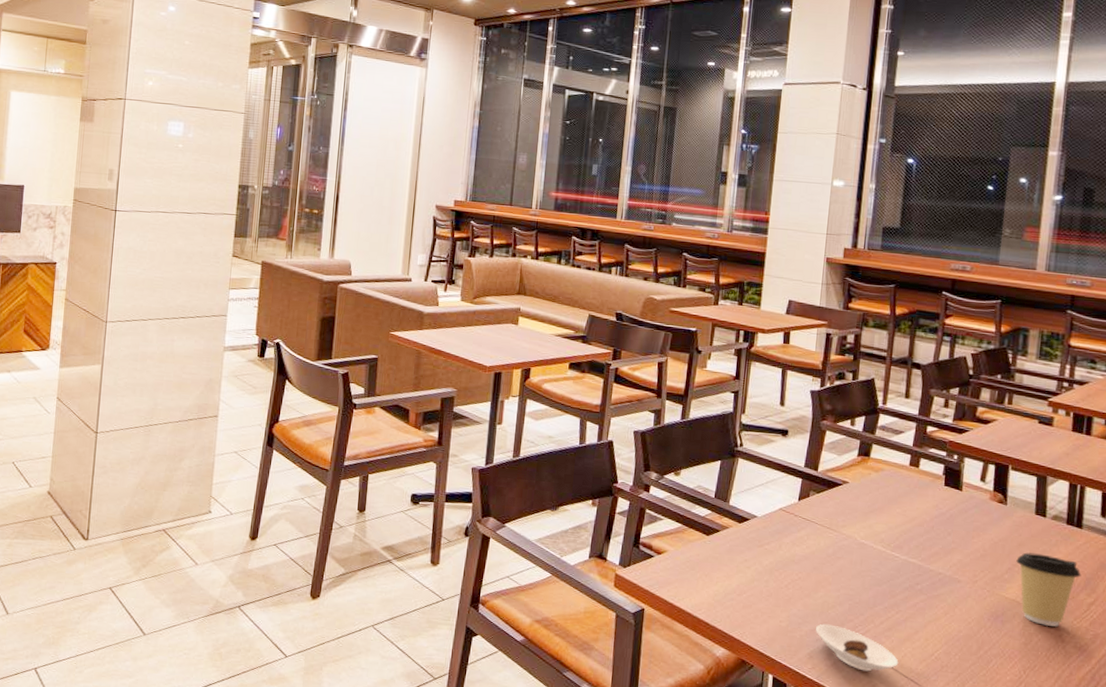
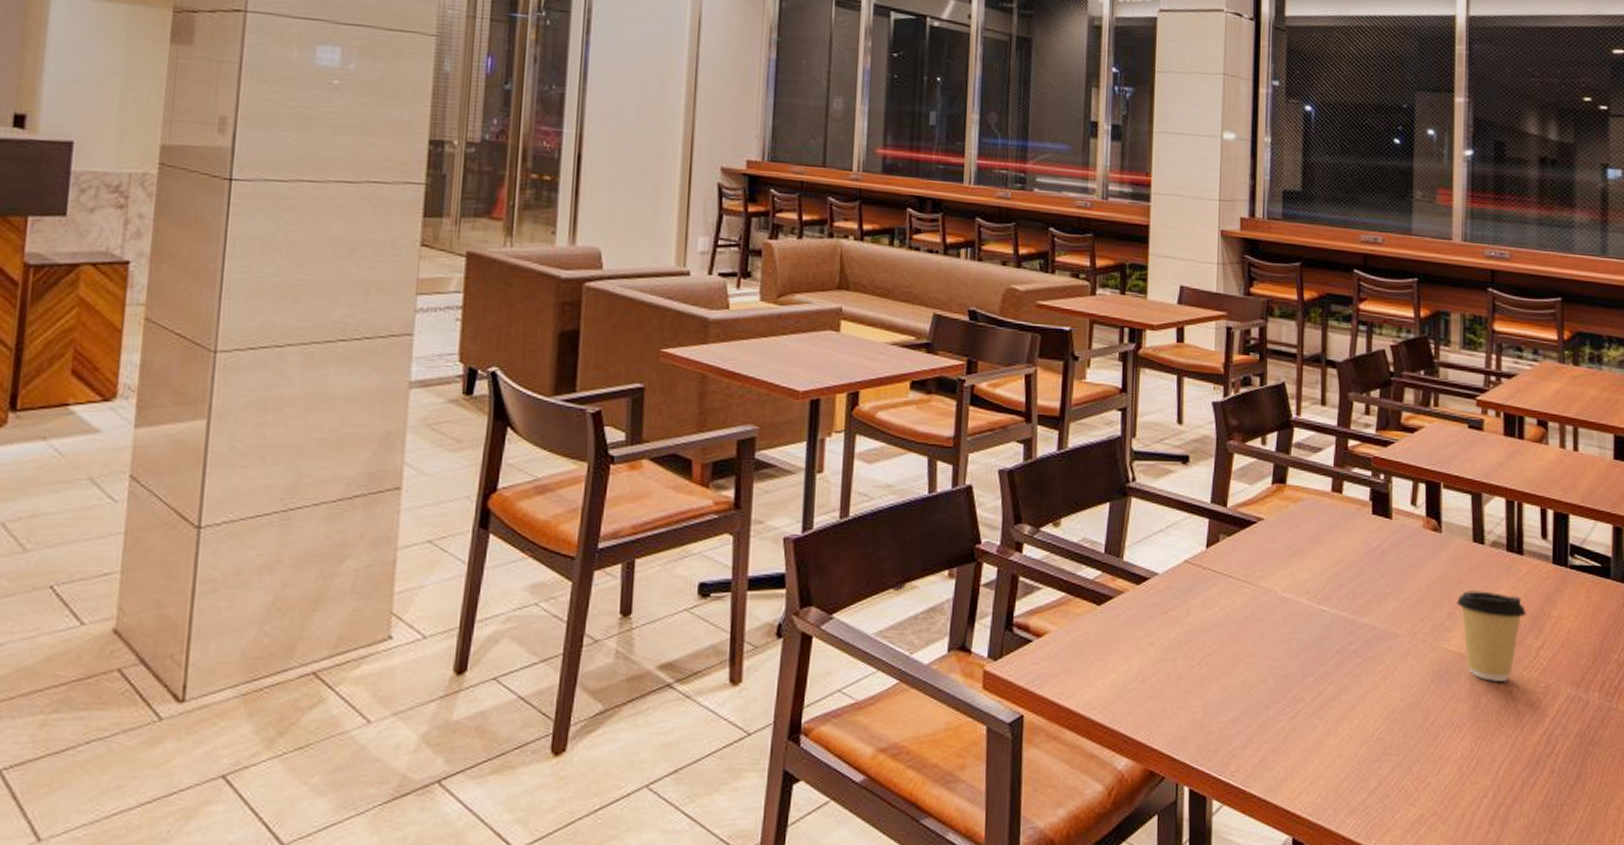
saucer: present [816,624,899,672] -> none [1237,709,1336,767]

